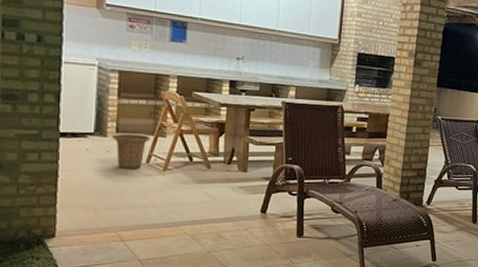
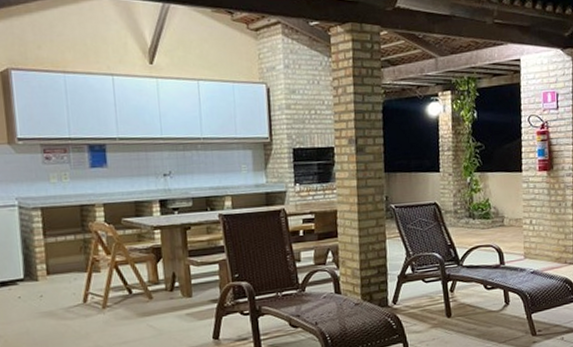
basket: present [113,133,150,169] -> none [44,272,84,313]

